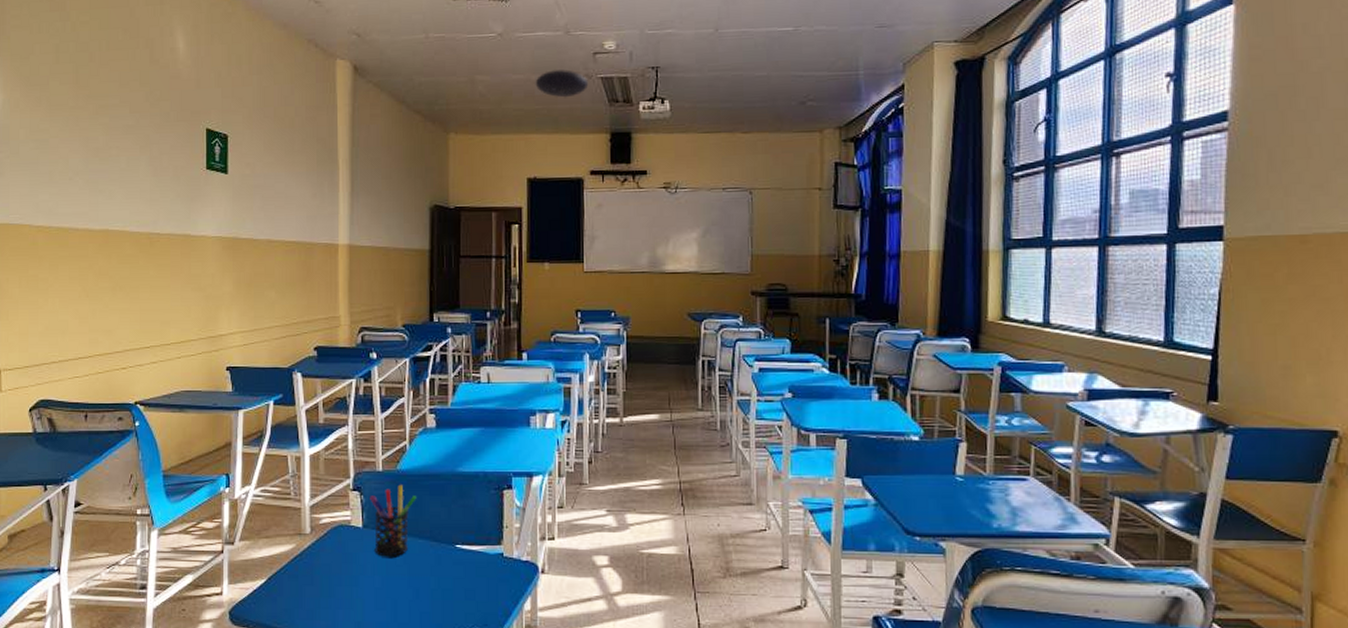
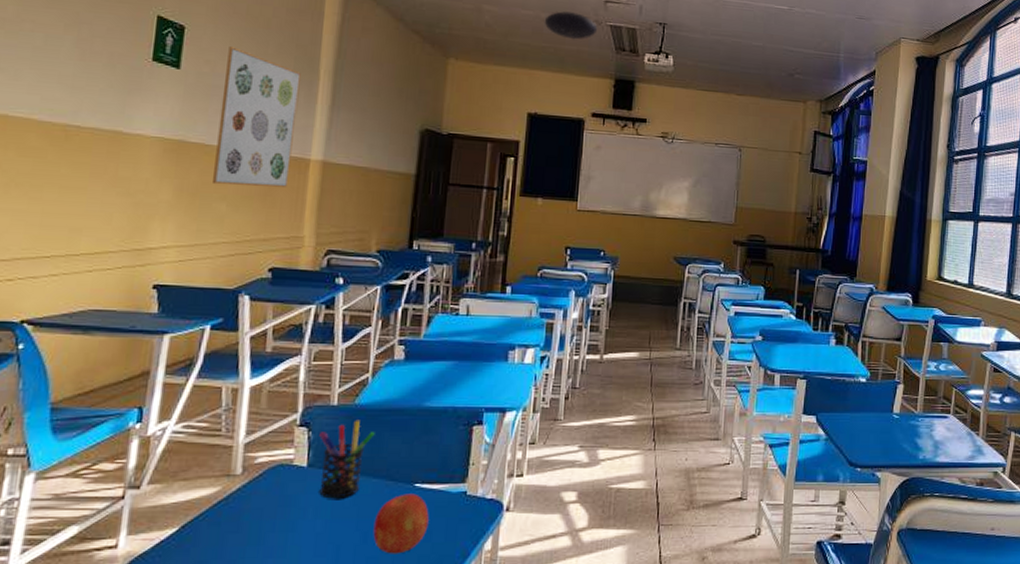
wall art: none [262,148,324,275] -> present [211,47,301,187]
fruit: none [423,554,471,610] -> present [373,493,429,554]

